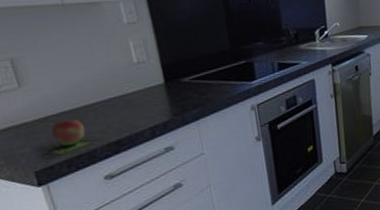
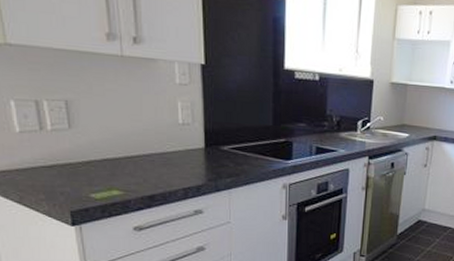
fruit: present [51,119,86,147] -> none [91,166,123,193]

